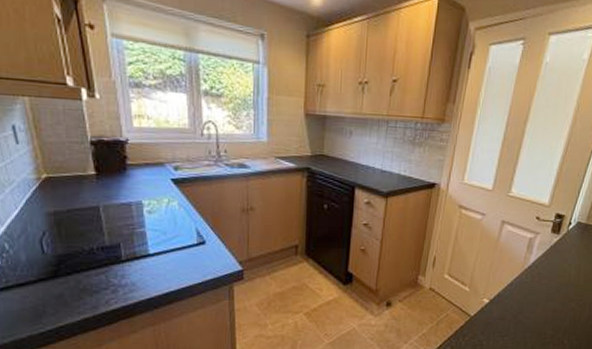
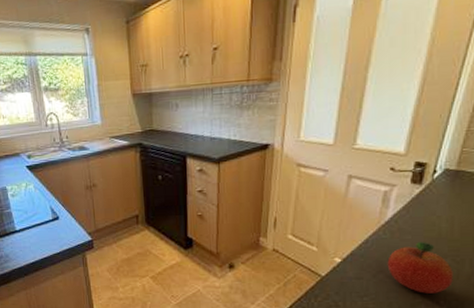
fruit: none [526,285,576,334] -> present [387,241,453,293]

